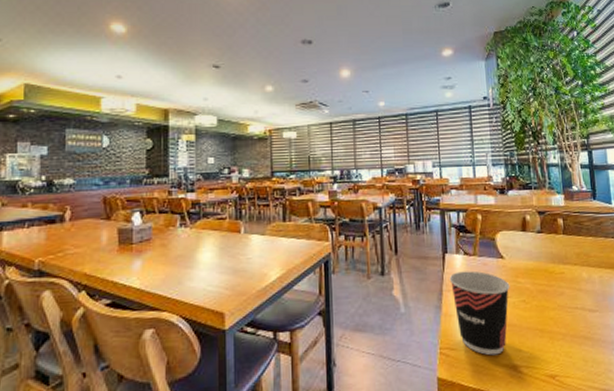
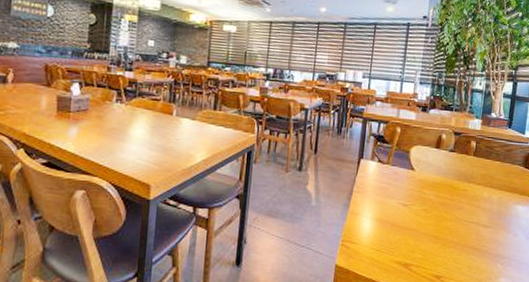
cup: present [449,270,510,356] -> none [360,176,416,253]

